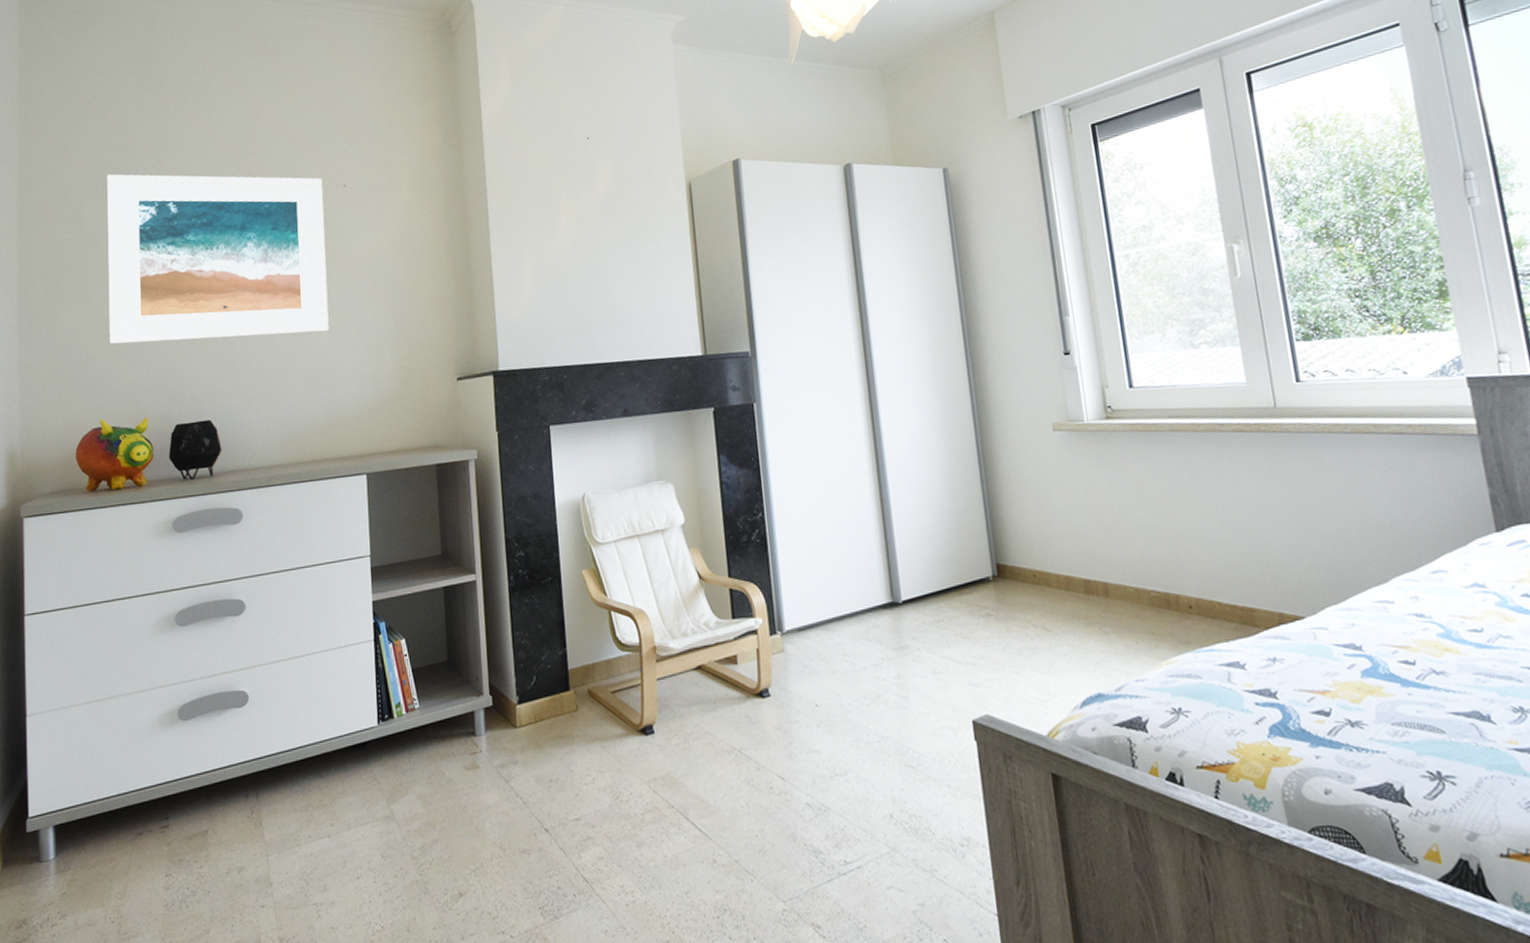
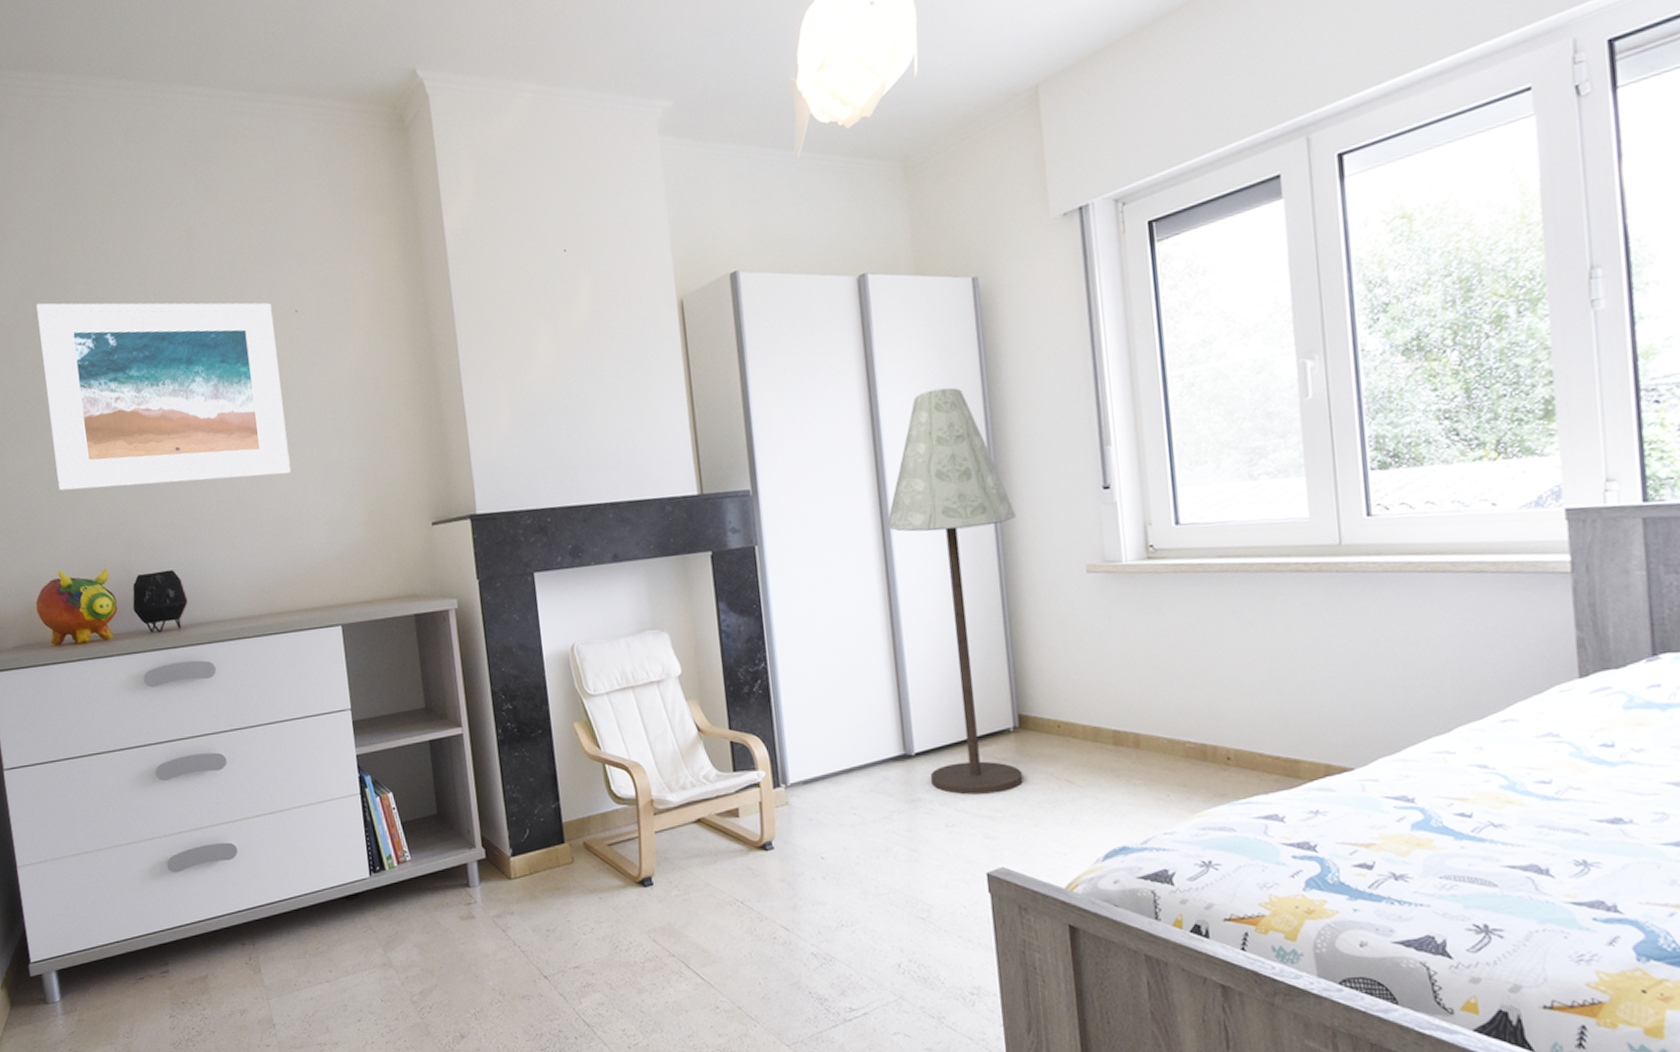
floor lamp: none [872,262,1004,642] -> present [886,387,1023,795]

